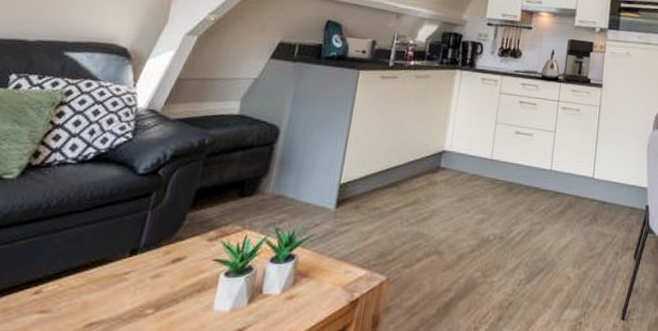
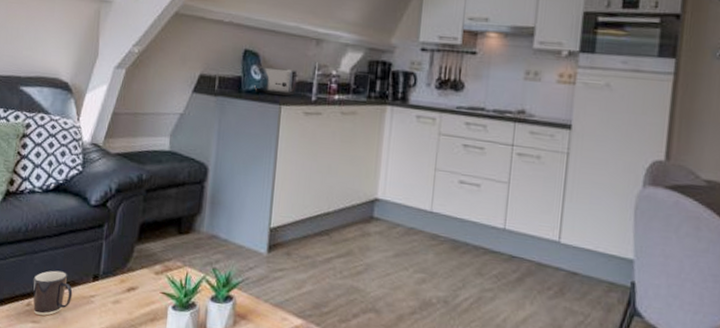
mug: none [43,249,102,304] -> present [33,270,73,316]
kettle: present [540,49,560,81] -> none [489,79,514,120]
coffee maker: present [563,38,594,84] -> none [518,65,560,125]

